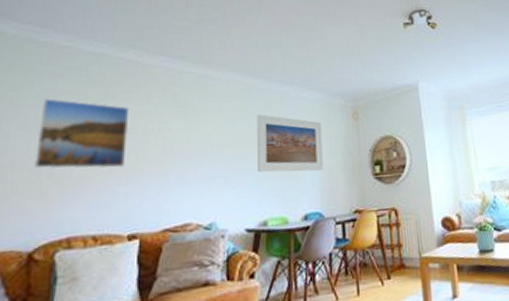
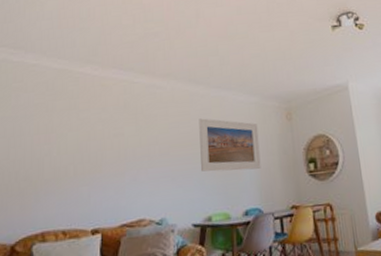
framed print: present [33,98,130,169] -> none [12,111,89,172]

